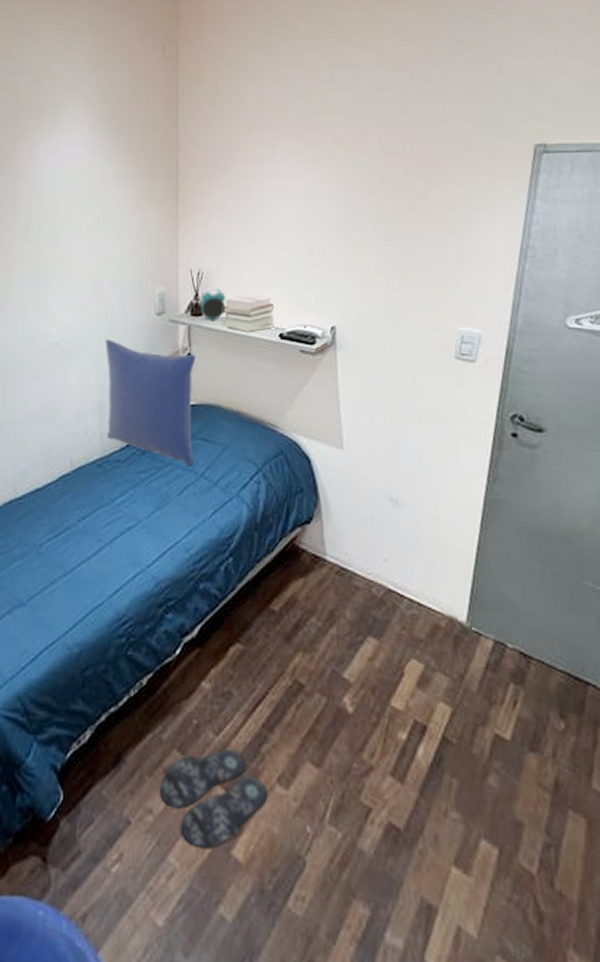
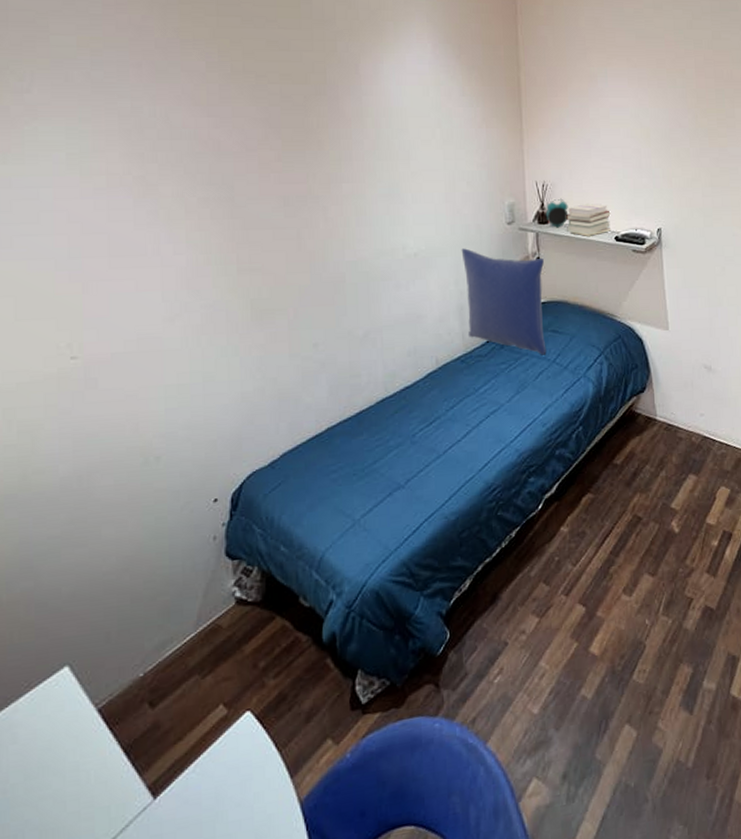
slippers: present [160,748,267,850] -> none [531,574,616,652]

